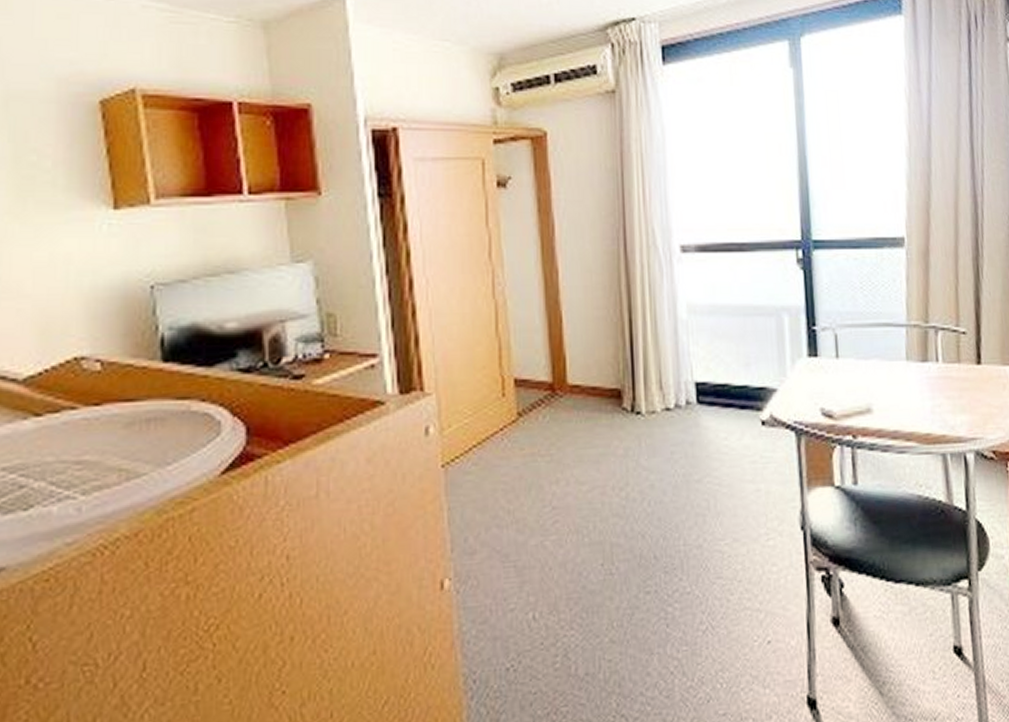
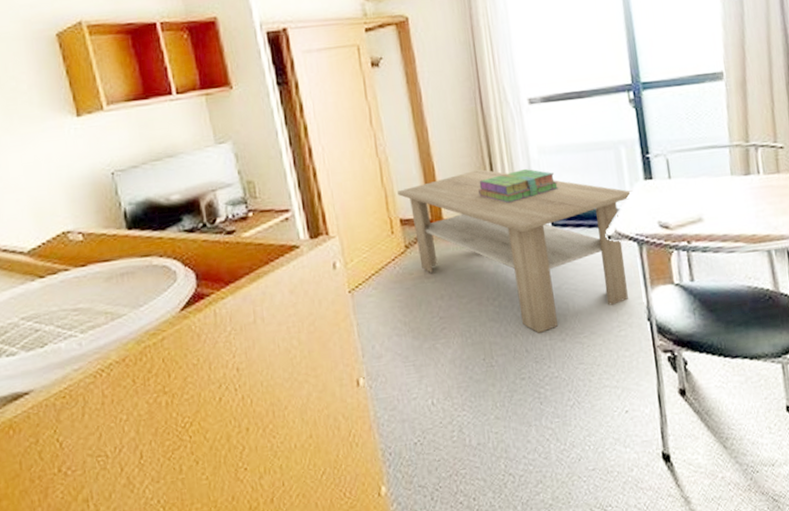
coffee table: none [515,326,794,536] -> present [397,169,633,333]
stack of books: none [613,329,709,370] -> present [478,168,559,203]

